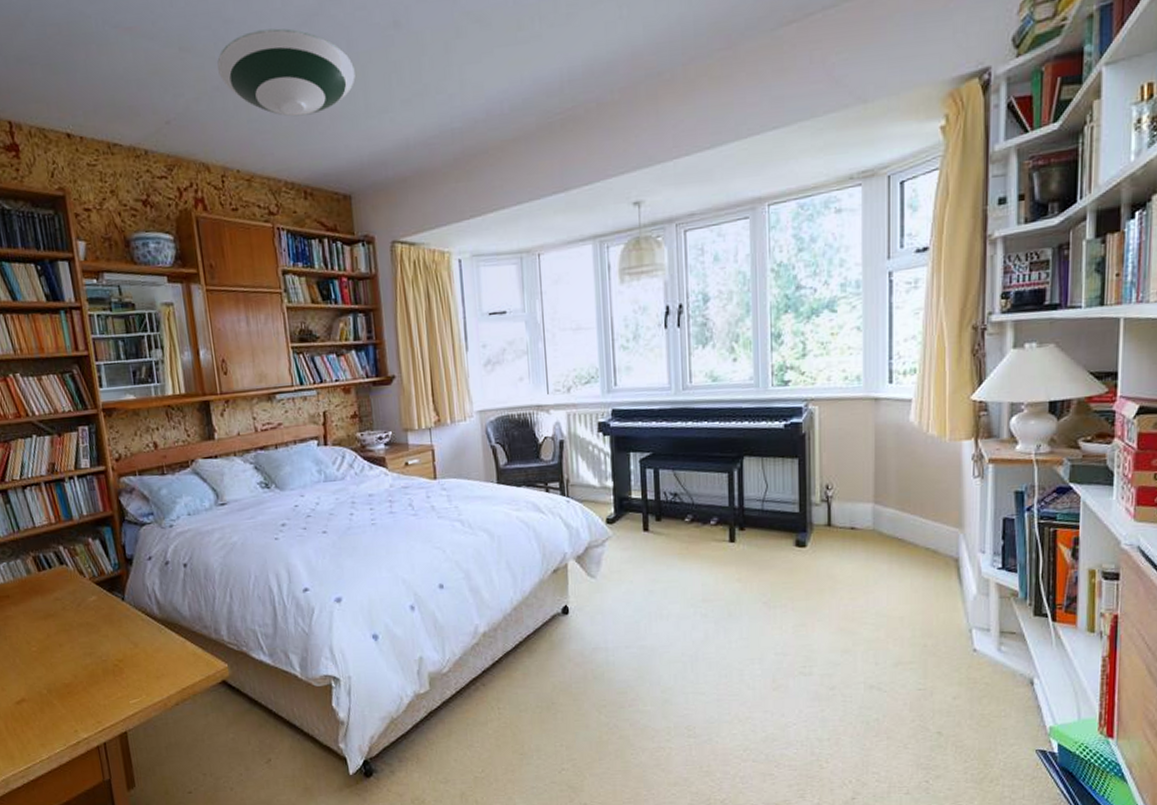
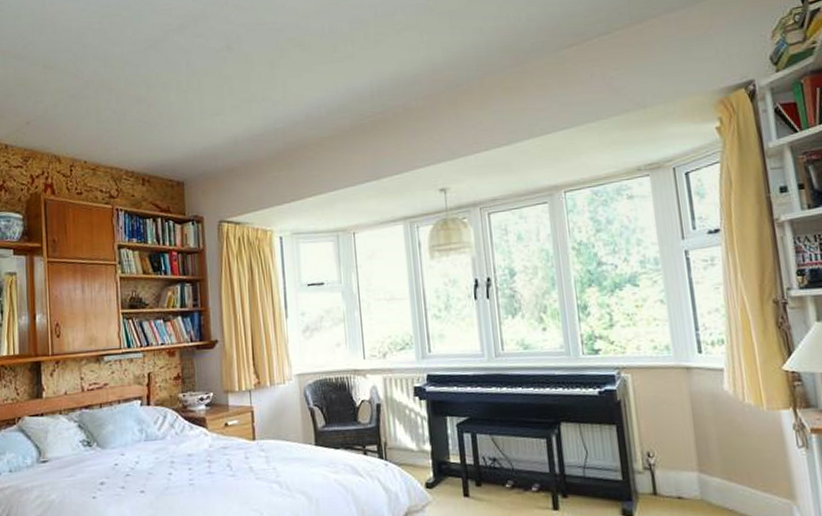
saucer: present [217,28,356,117] -> none [75,51,192,119]

